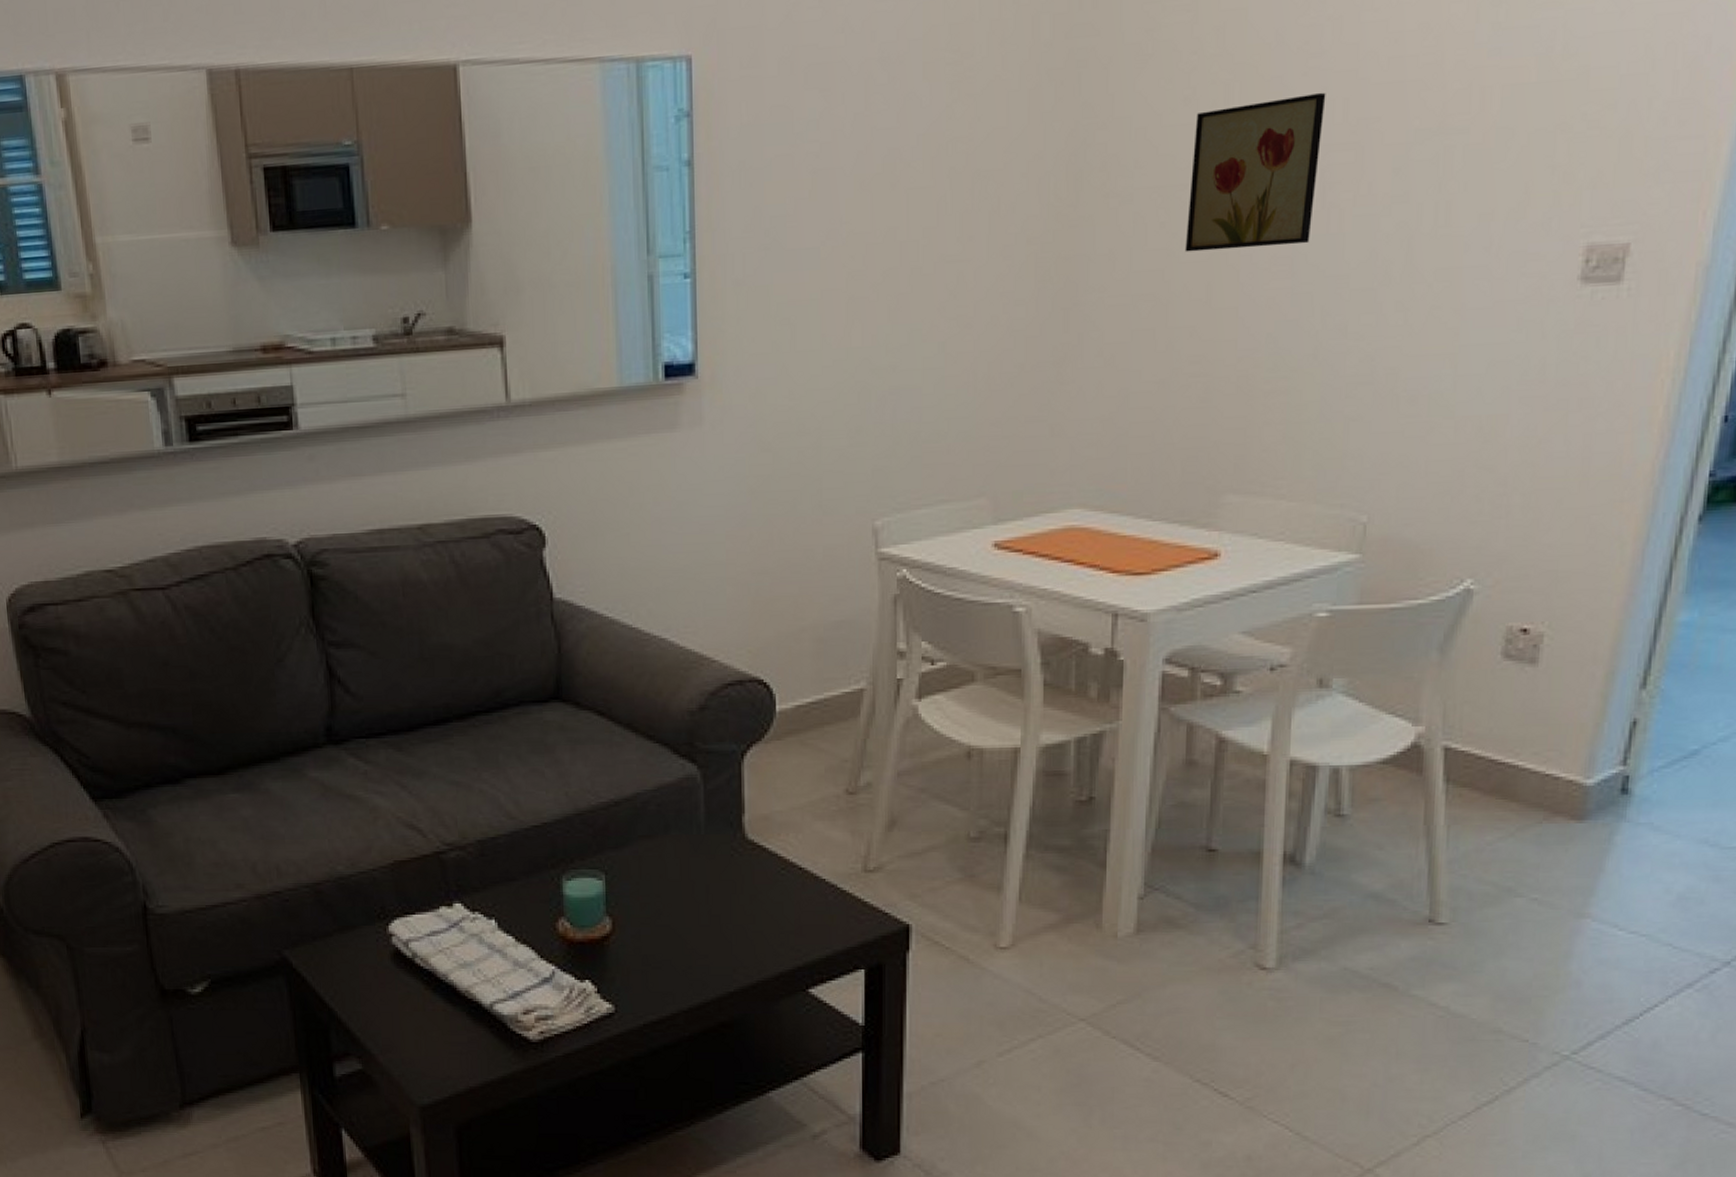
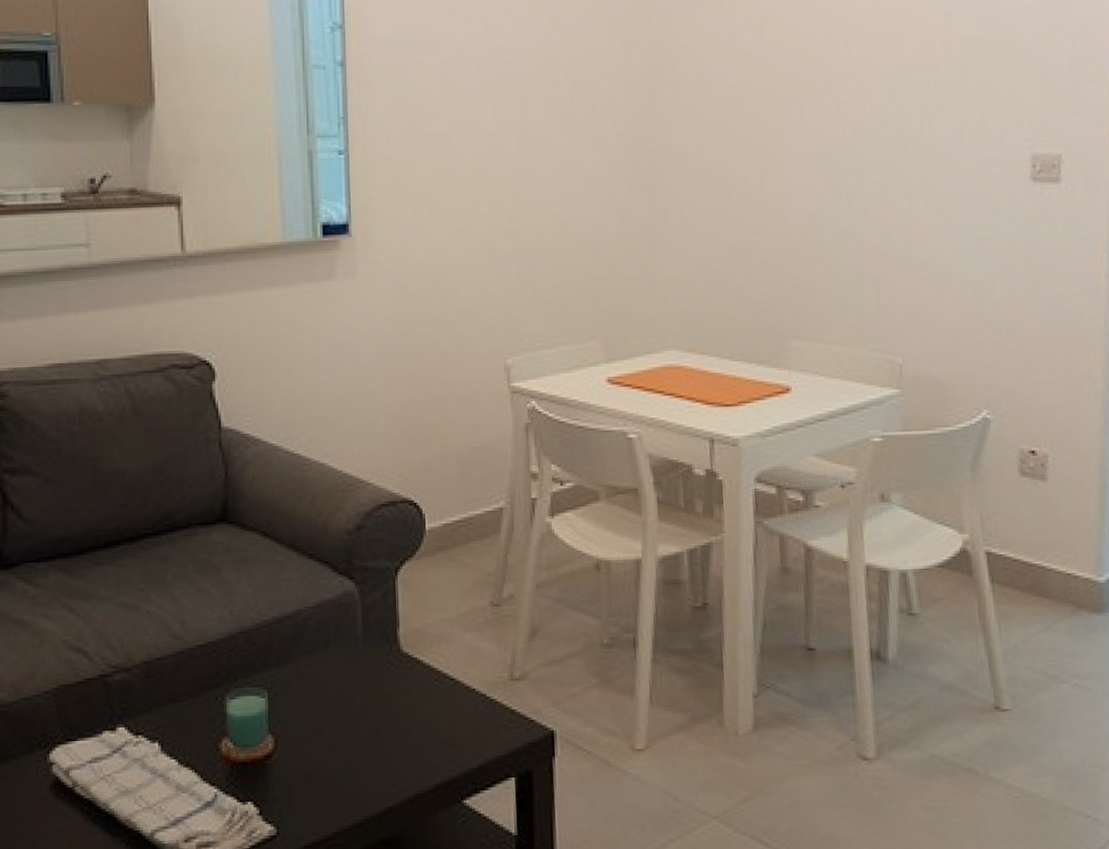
wall art: present [1185,92,1326,252] -> none [739,36,833,149]

